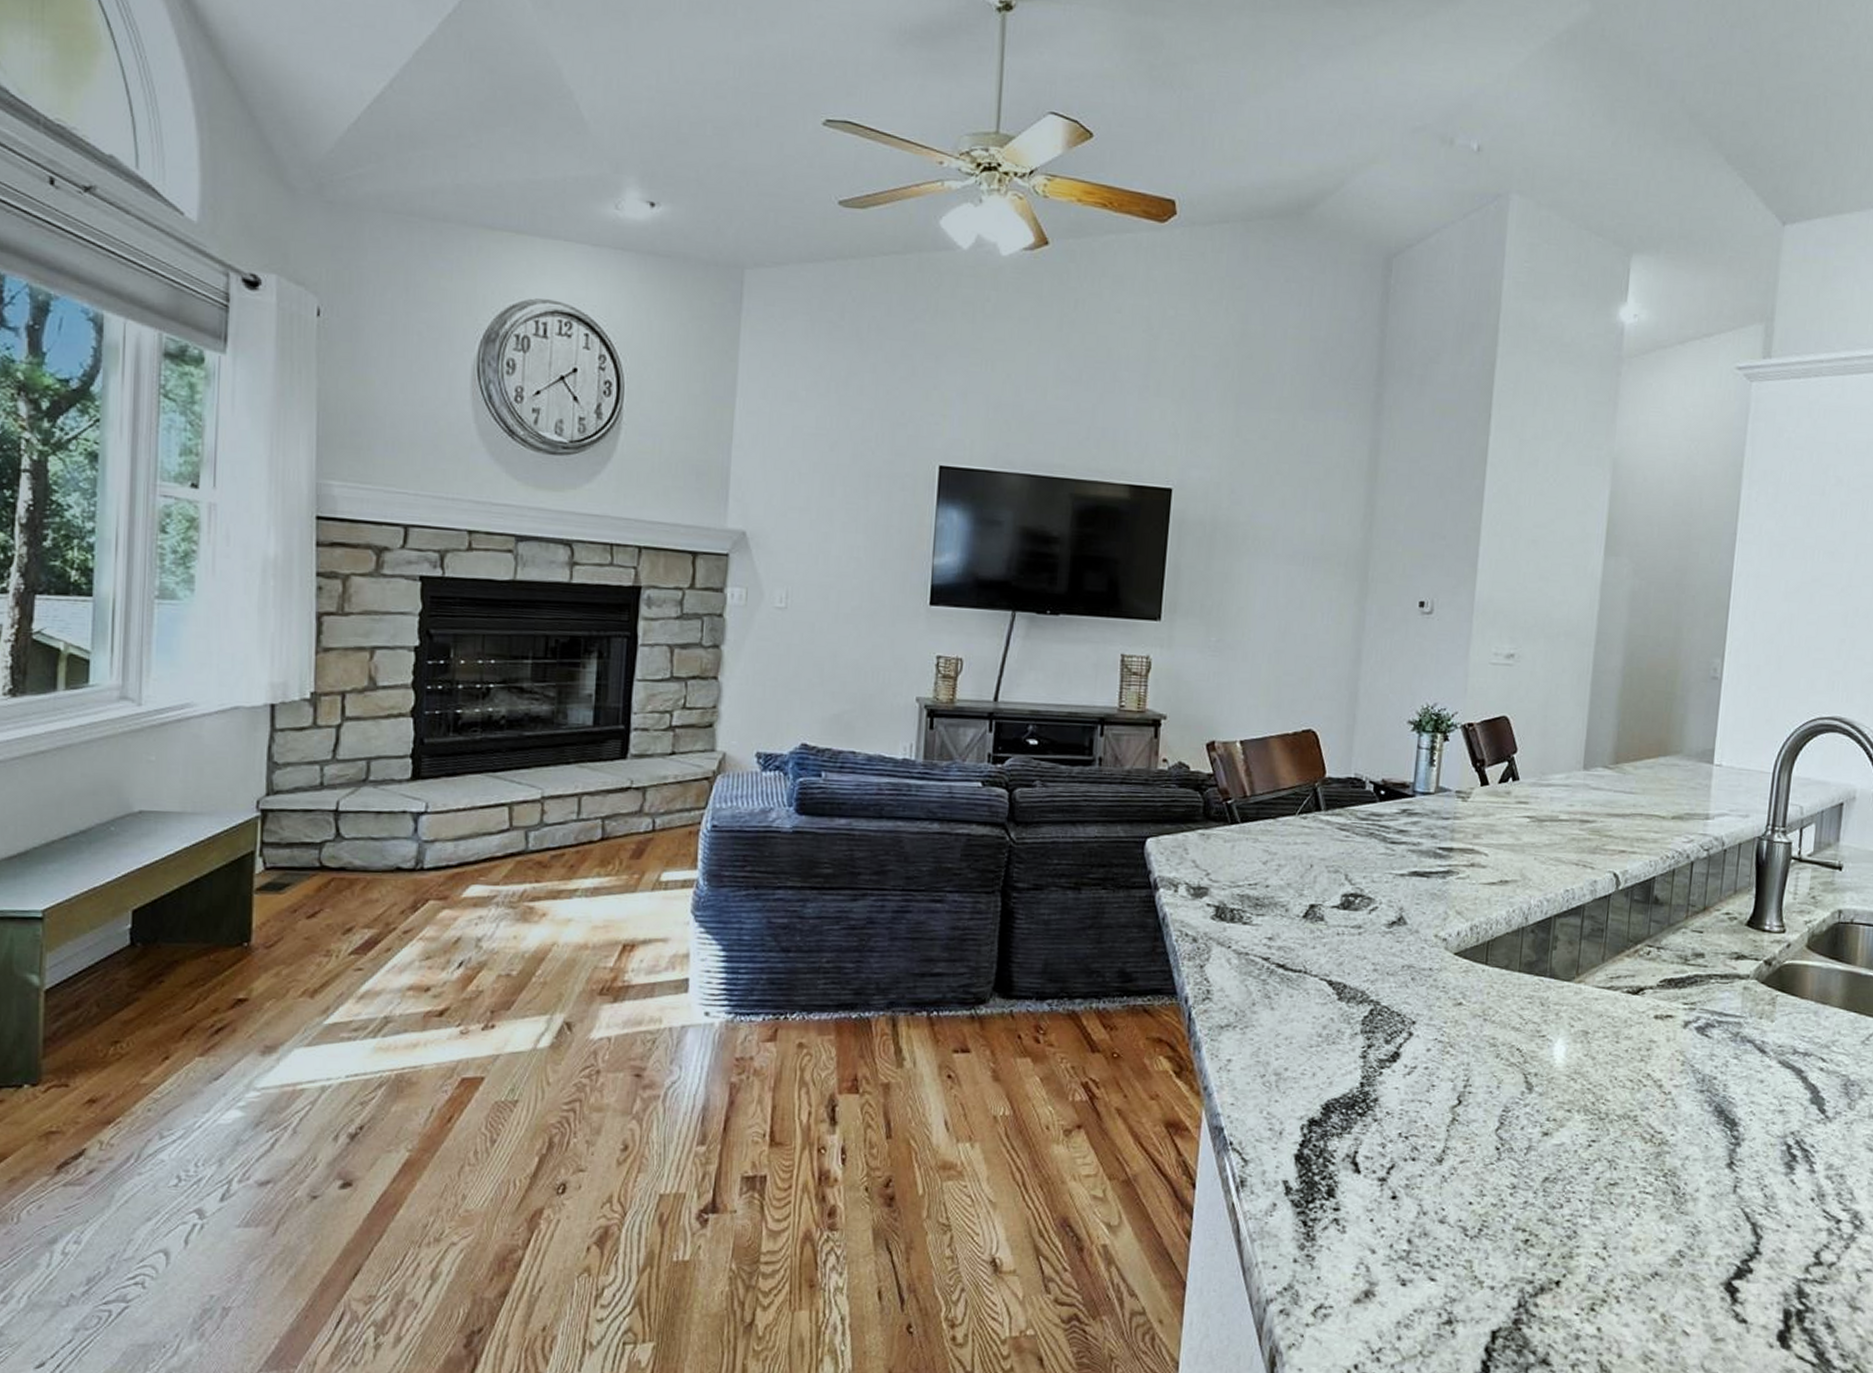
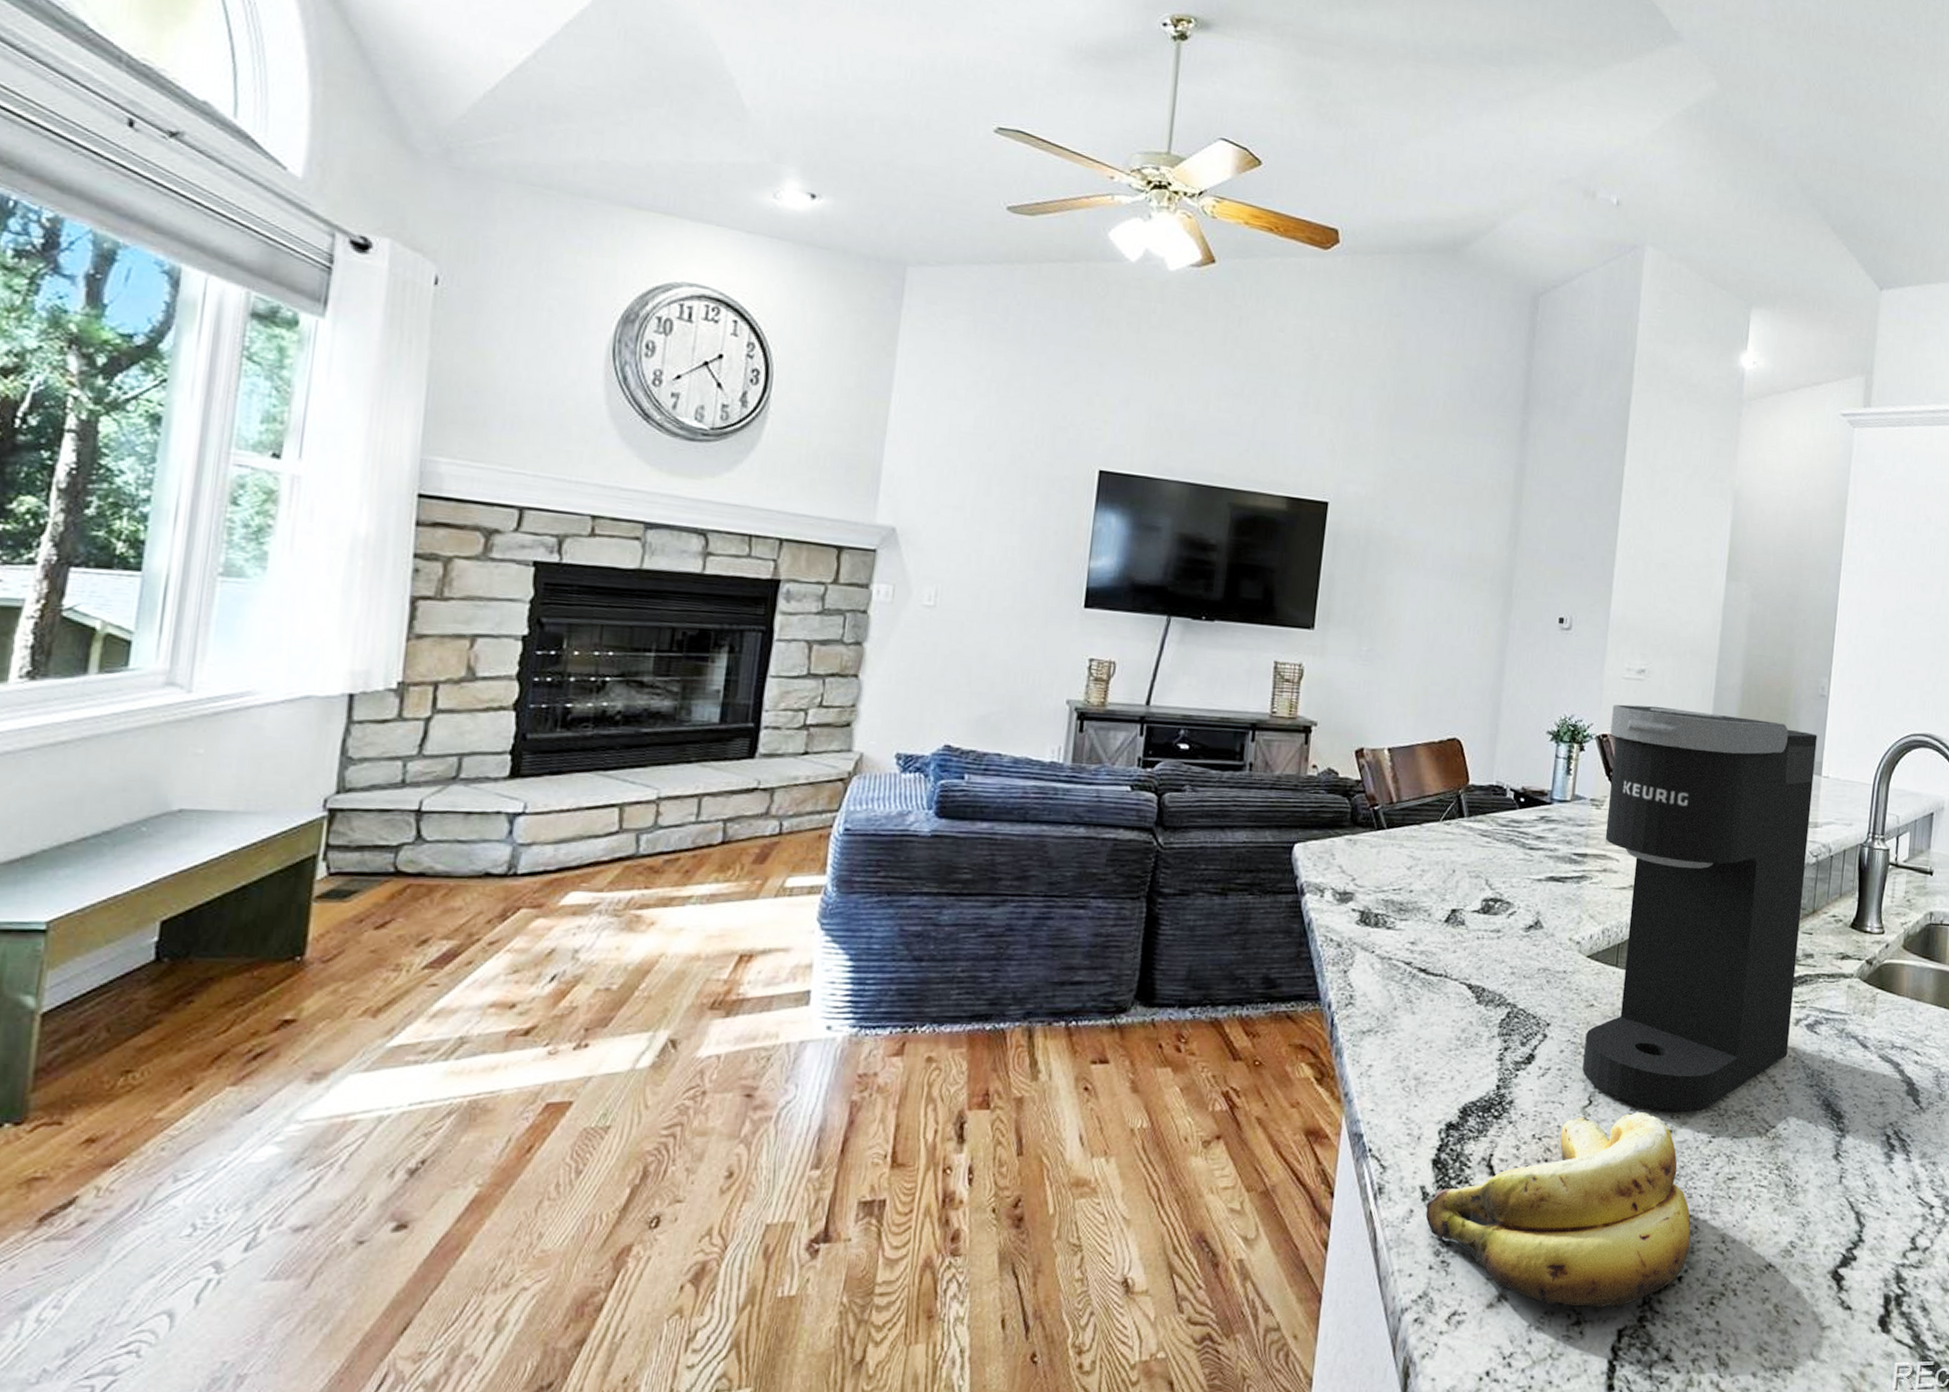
banana: none [1289,1113,1570,1309] -> present [1425,1112,1691,1309]
coffee maker: none [1451,691,1709,1116] -> present [1582,704,1818,1113]

